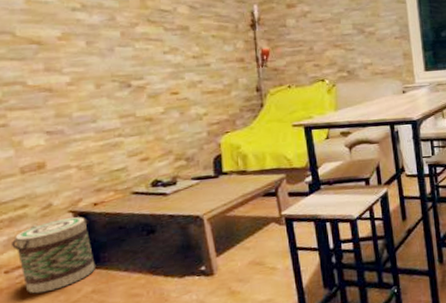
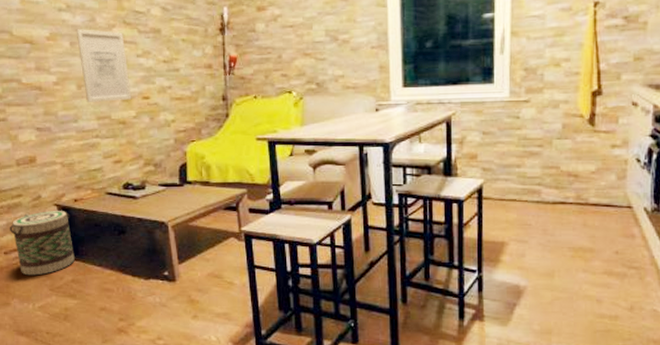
wall art: none [93,28,159,101] -> present [76,29,132,102]

